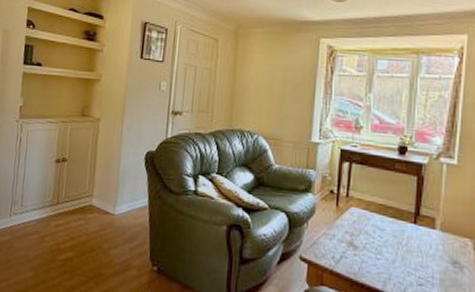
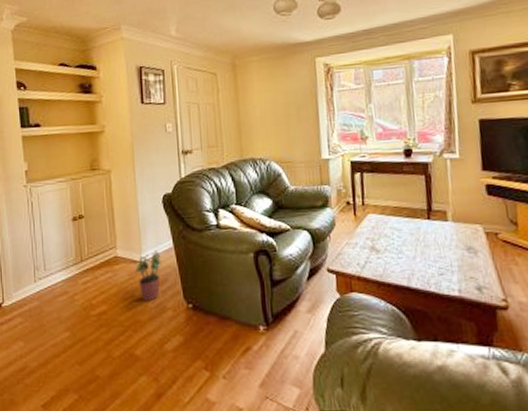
potted plant: none [106,205,134,257] -> present [133,250,161,302]

